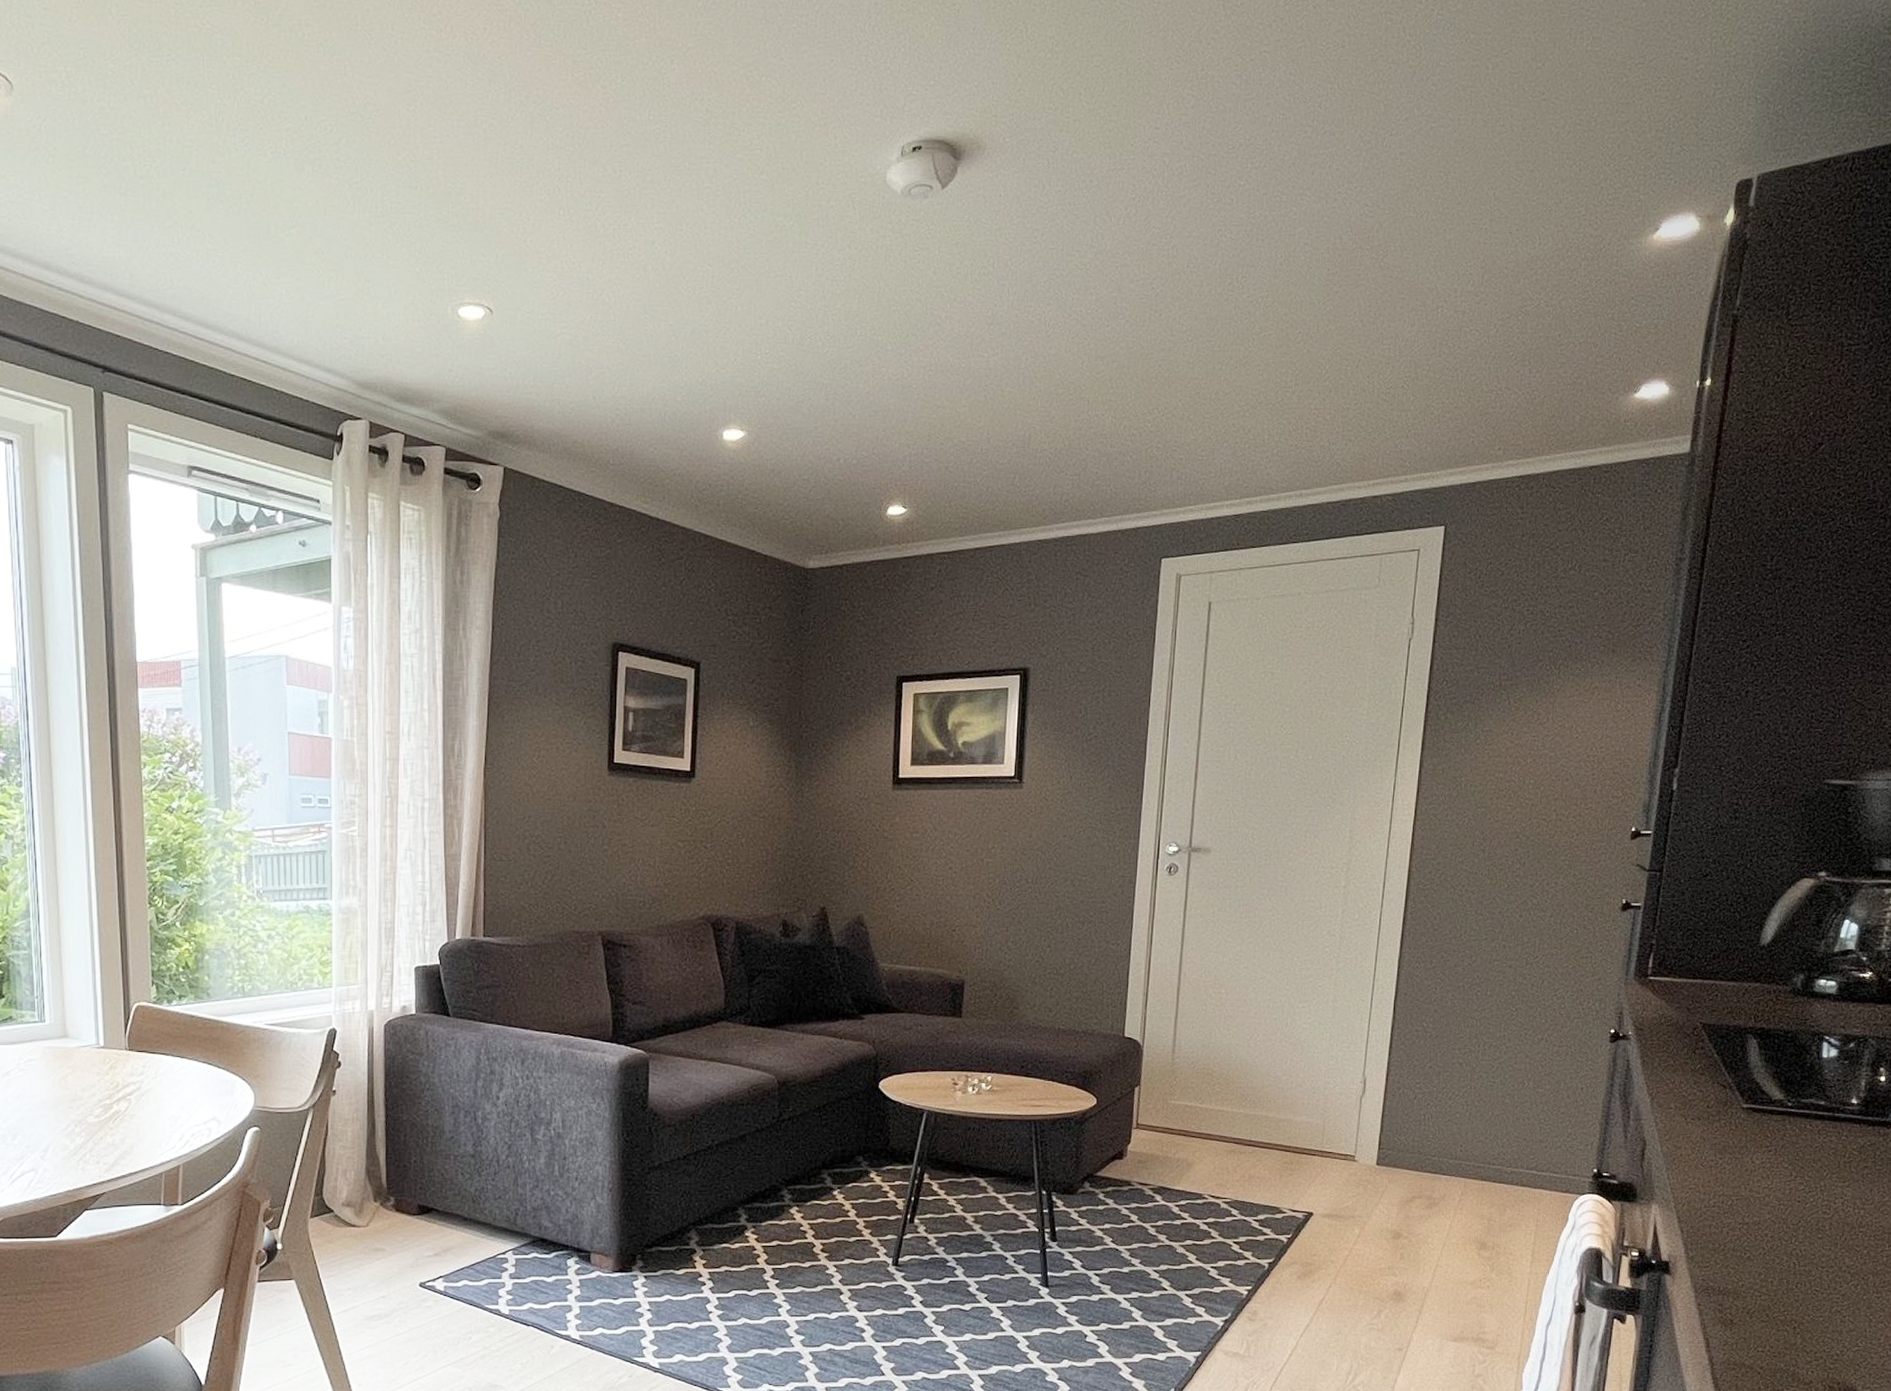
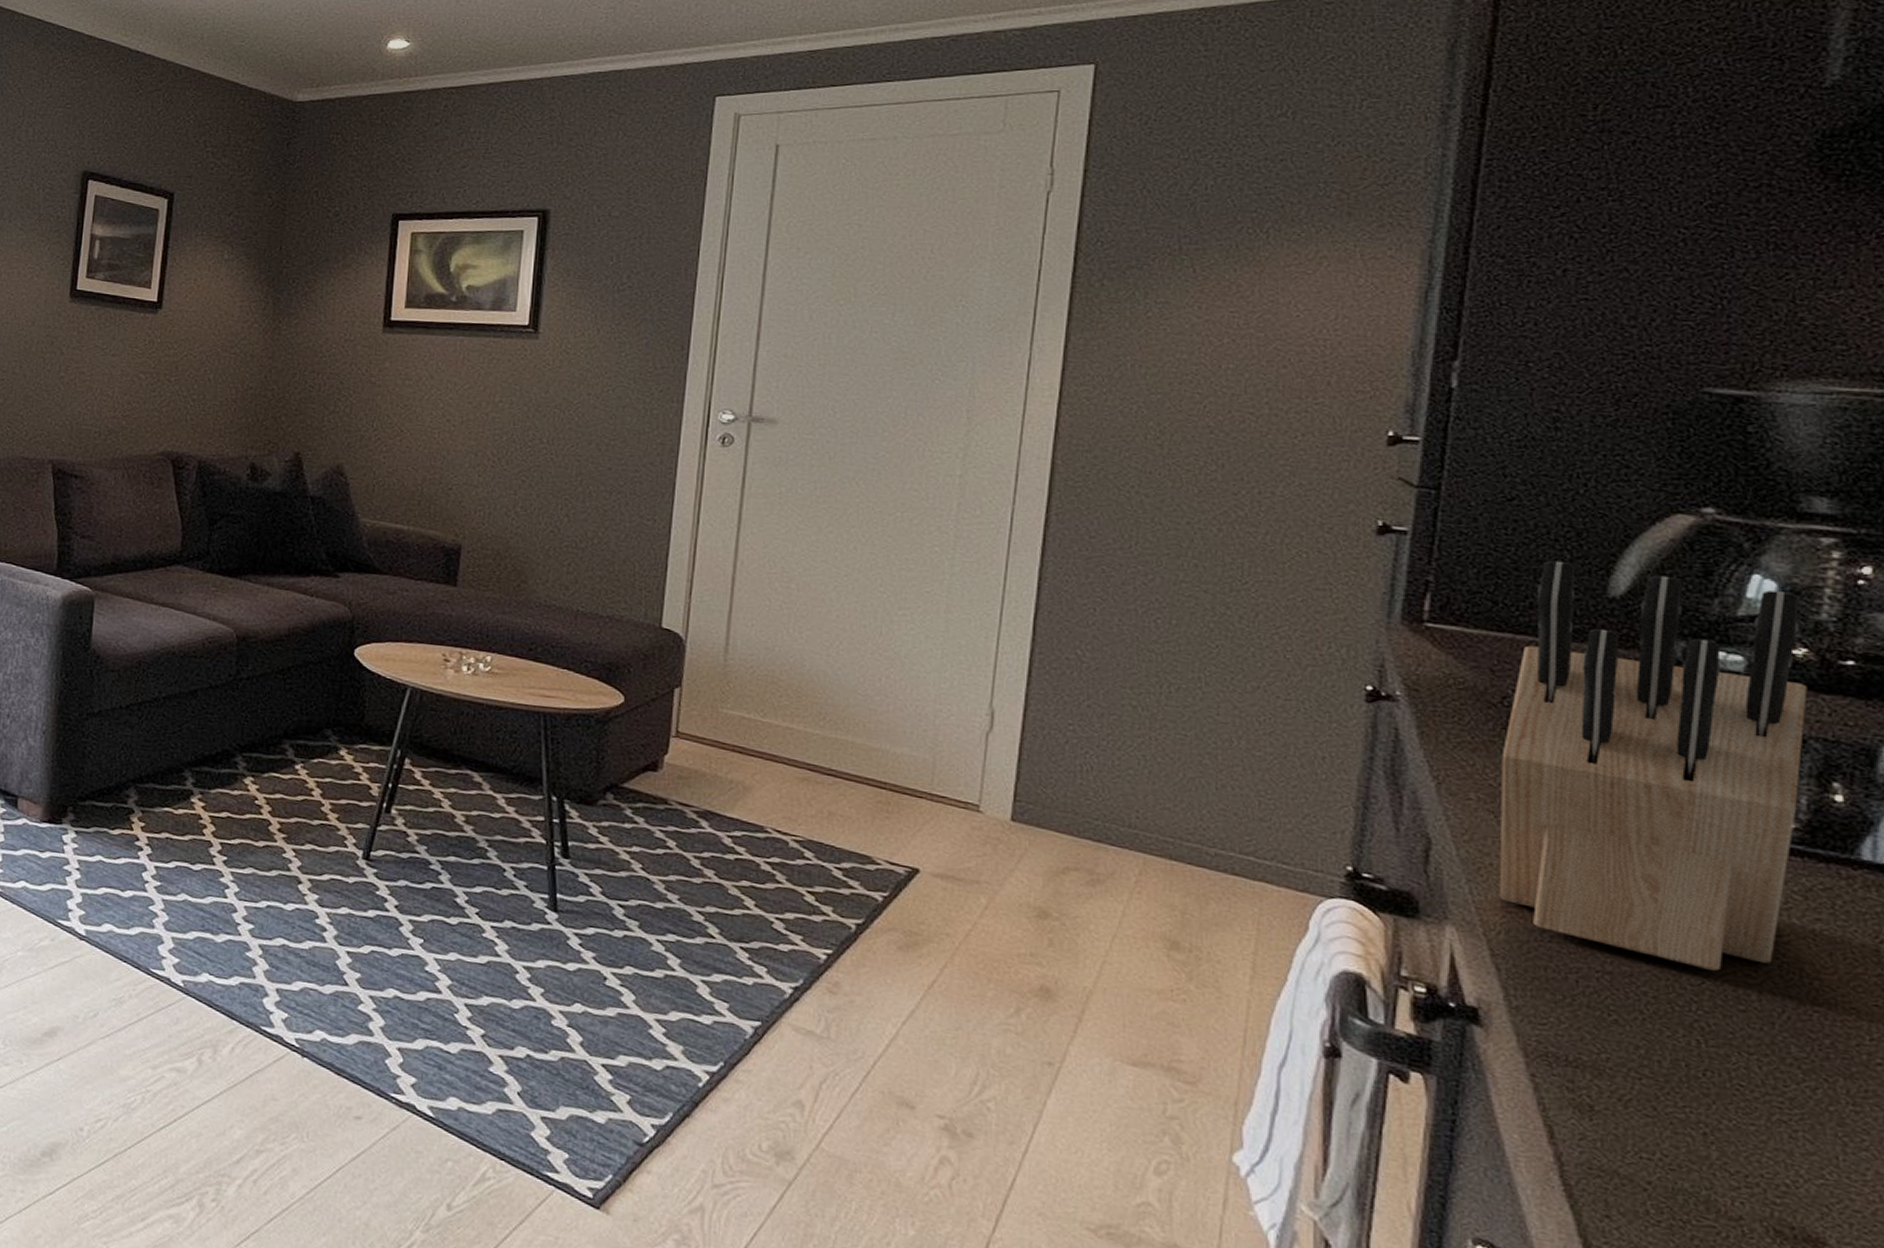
knife block: none [1685,921,1870,1213] -> present [1499,560,1807,972]

